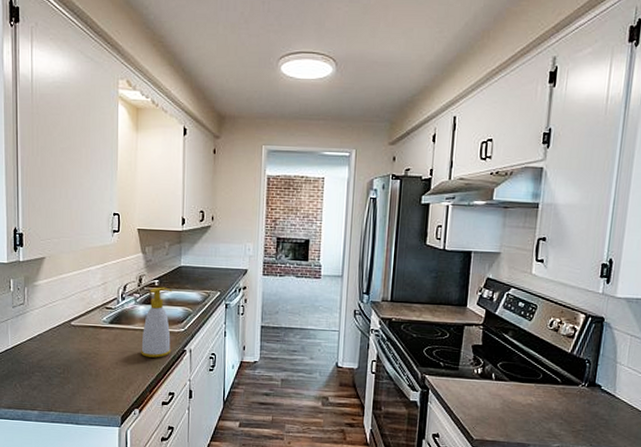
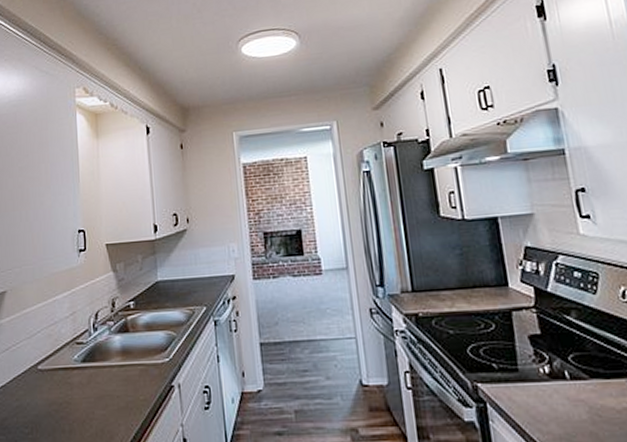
soap bottle: present [141,287,172,358] -> none [120,309,156,400]

